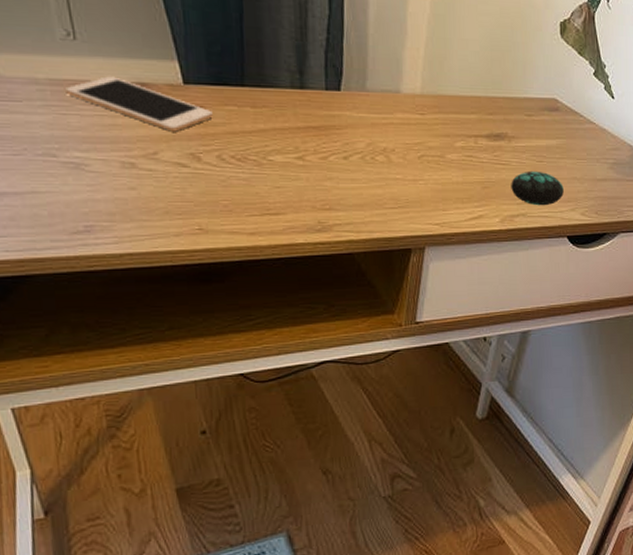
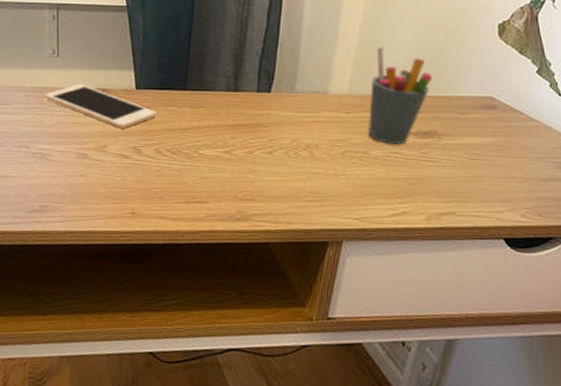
pen holder: none [442,42,502,149] -> present [368,47,433,145]
decorative egg: present [511,170,564,206] -> none [439,168,500,205]

